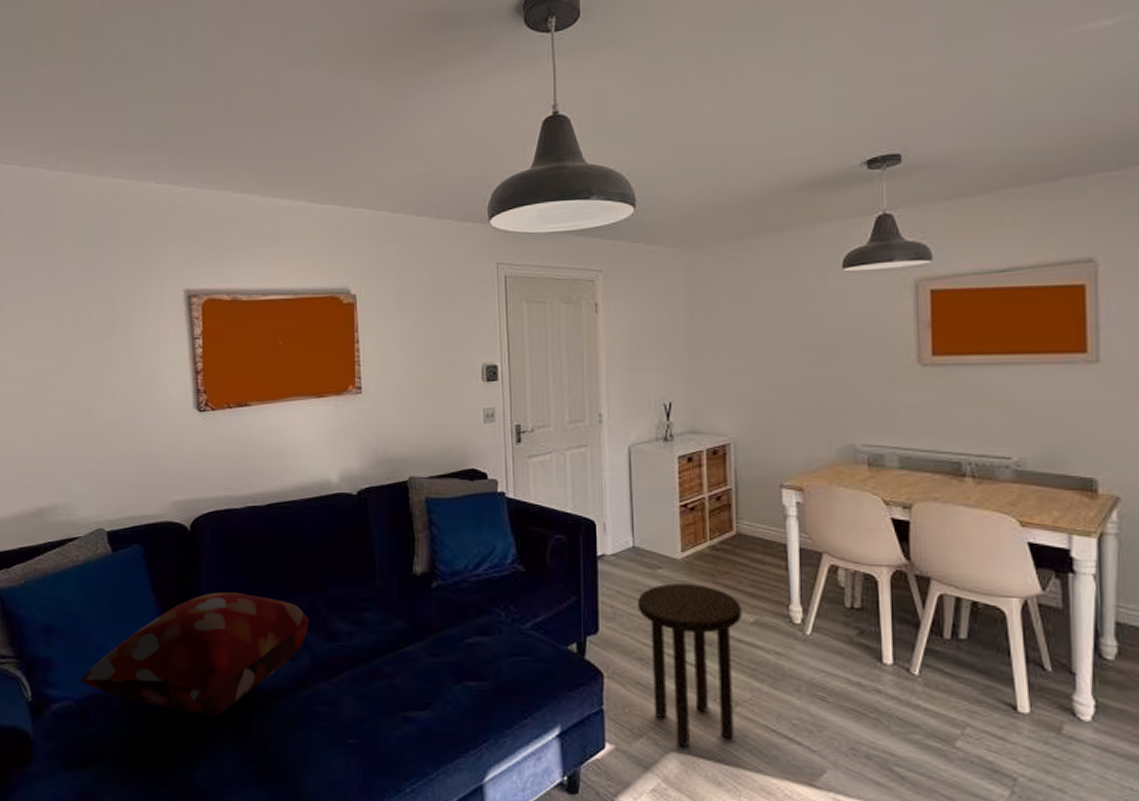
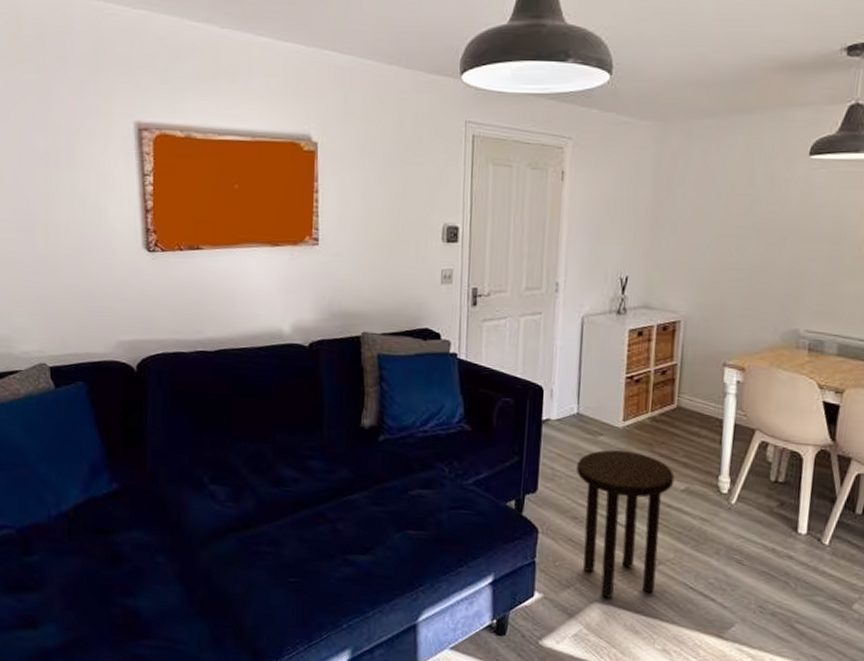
decorative pillow: present [81,591,309,717] -> none [22,433,255,551]

